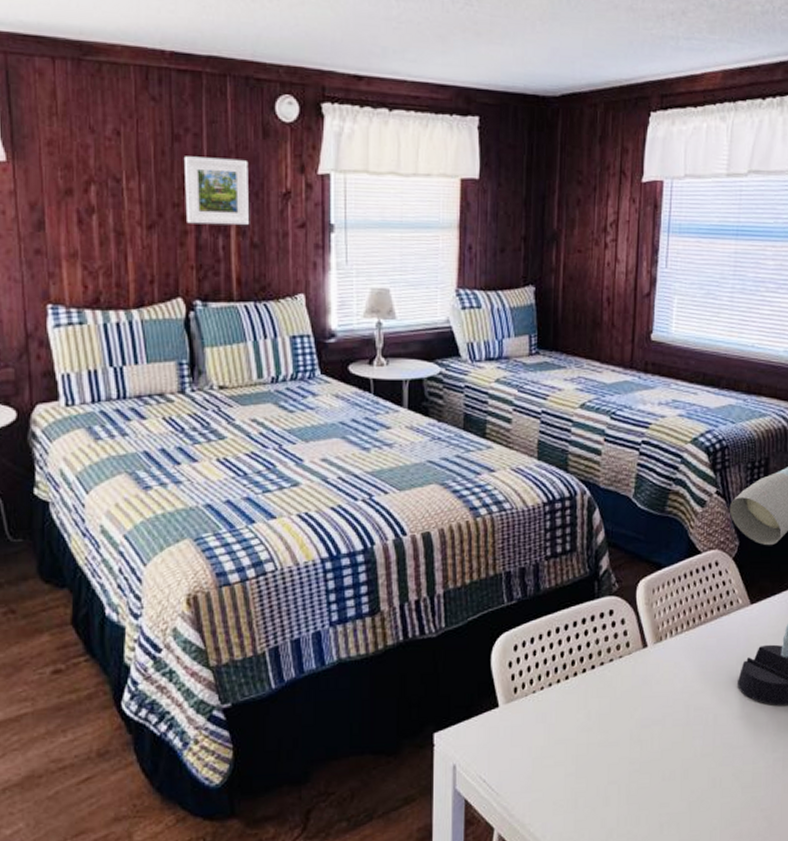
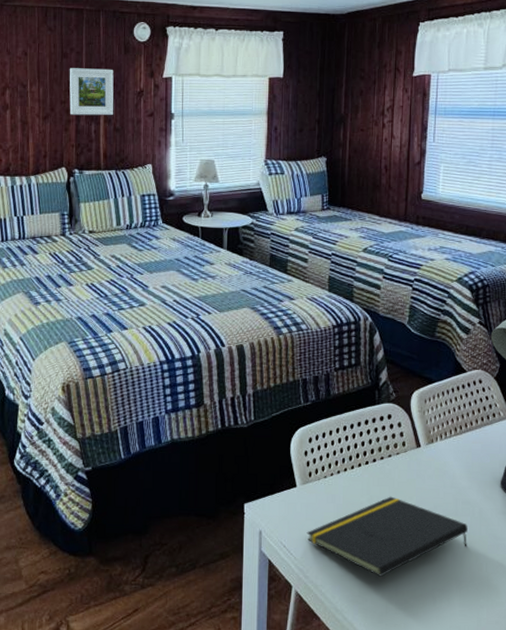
notepad: none [511,709,700,806] -> present [306,496,468,577]

